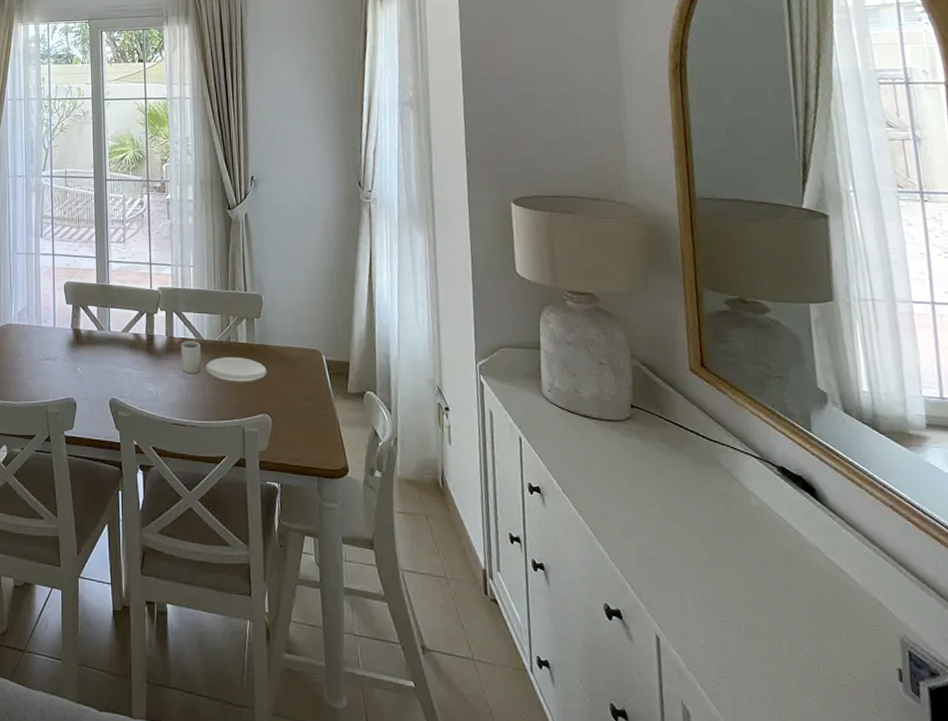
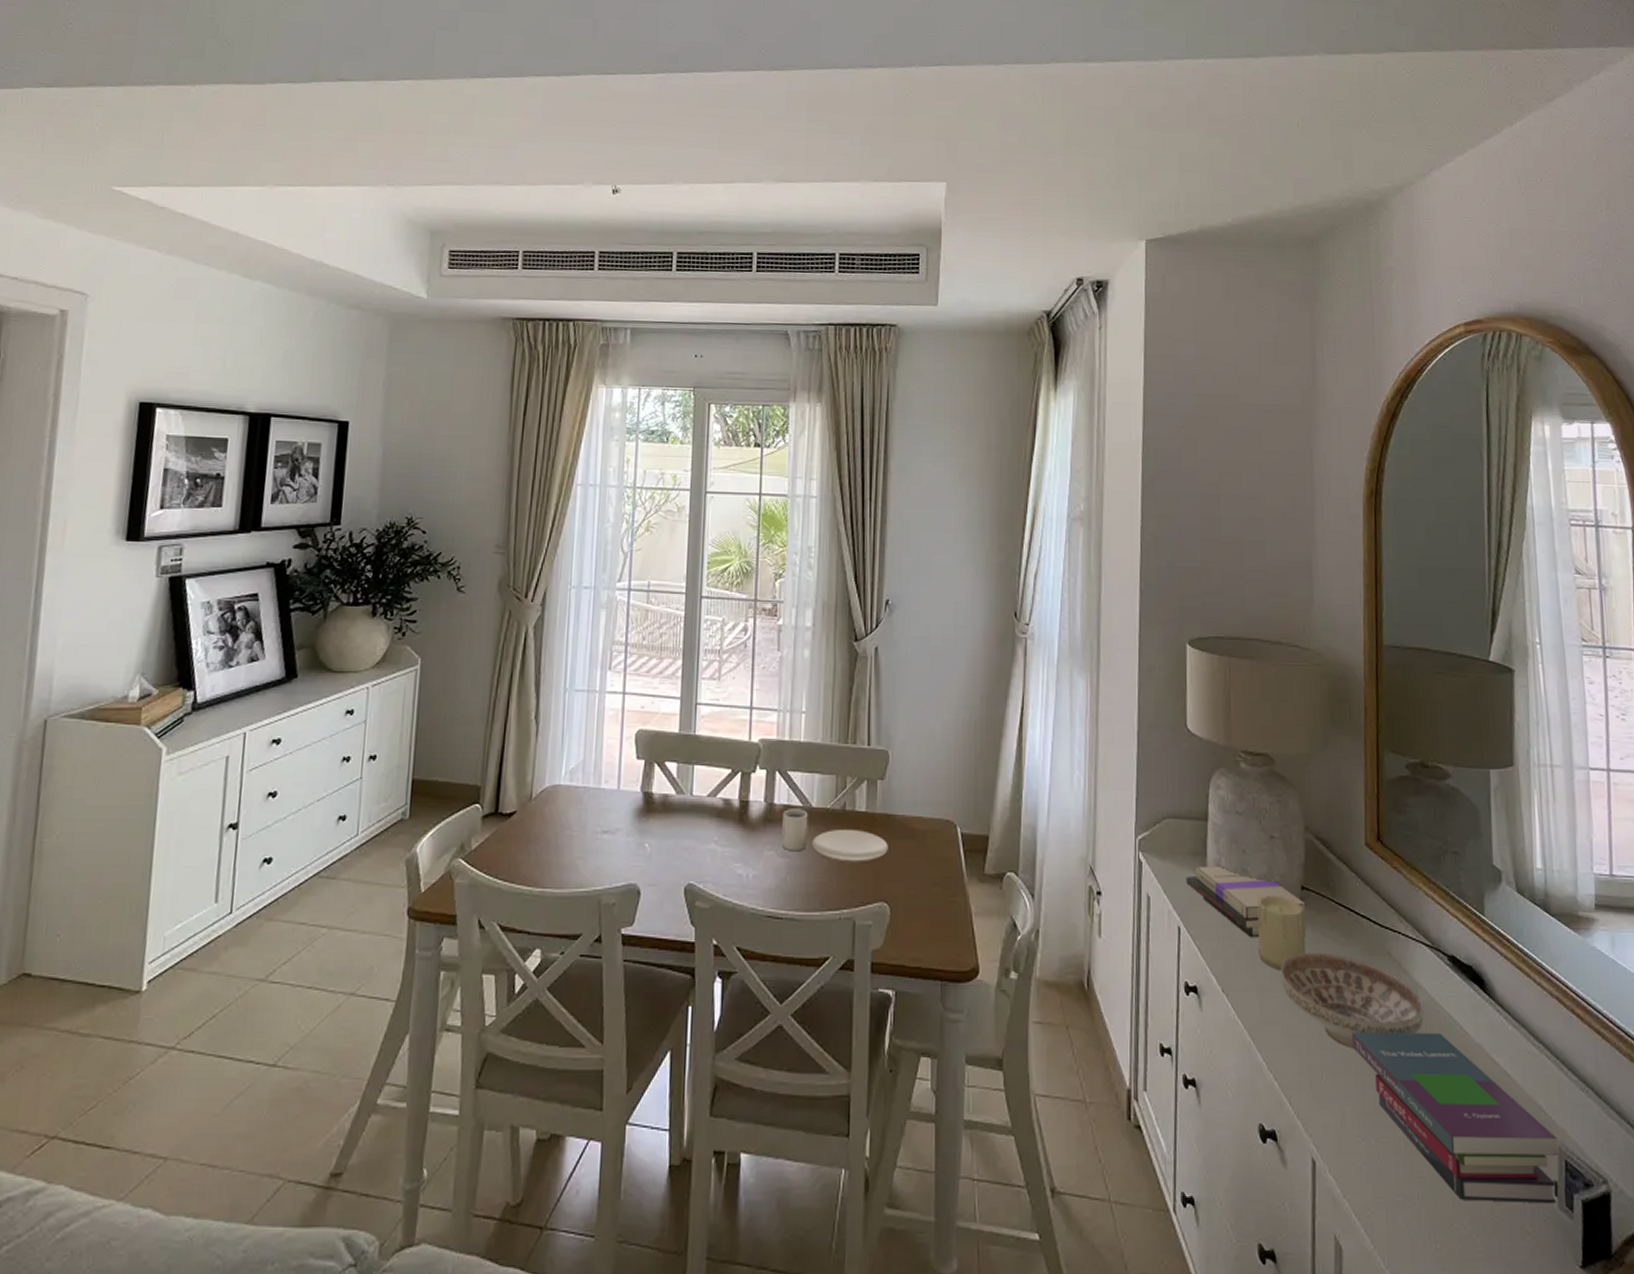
books: none [524,387,637,448] -> present [1186,866,1307,938]
candle: none [590,412,639,477] -> present [1257,896,1307,972]
decorative bowl: none [616,461,757,544] -> present [1281,952,1424,1049]
books: none [686,529,902,689] -> present [1351,1031,1559,1204]

